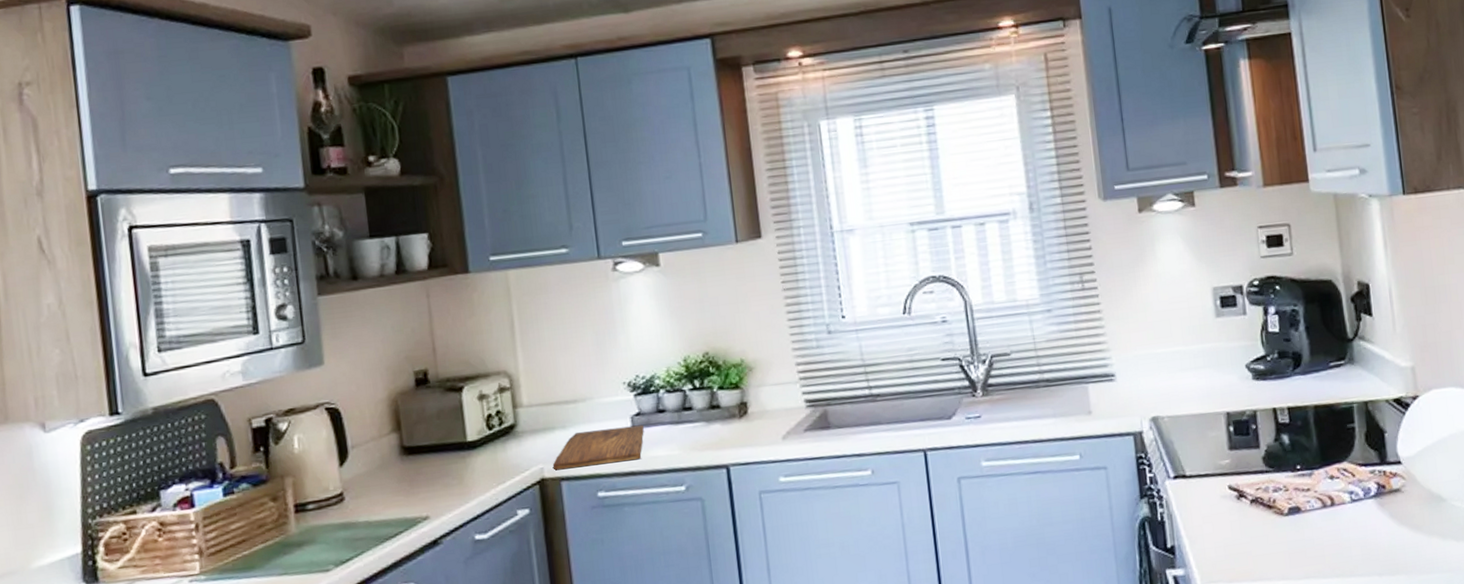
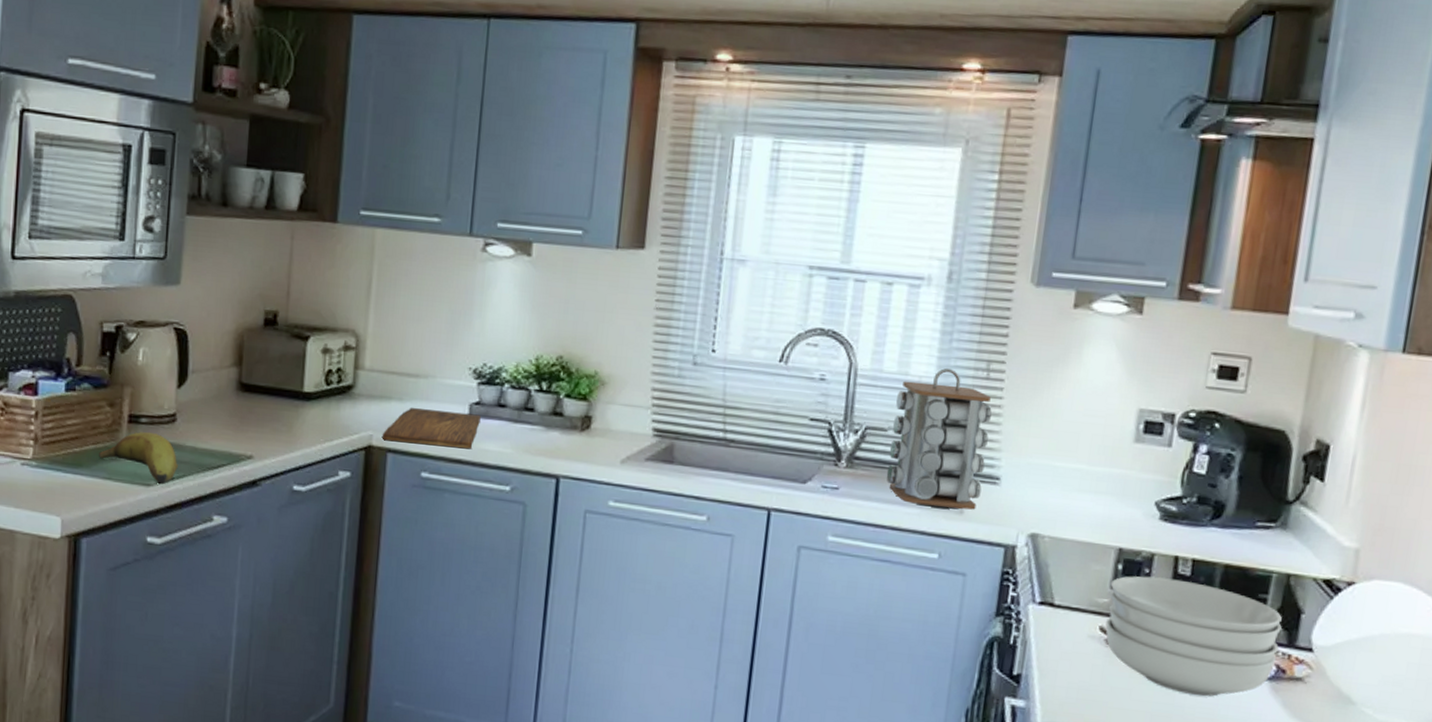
fruit: none [270,517,355,567] -> present [99,432,178,485]
spice rack: none [1011,287,1102,416] -> present [886,368,992,510]
bowl: none [1227,427,1376,527] -> present [1105,576,1282,696]

